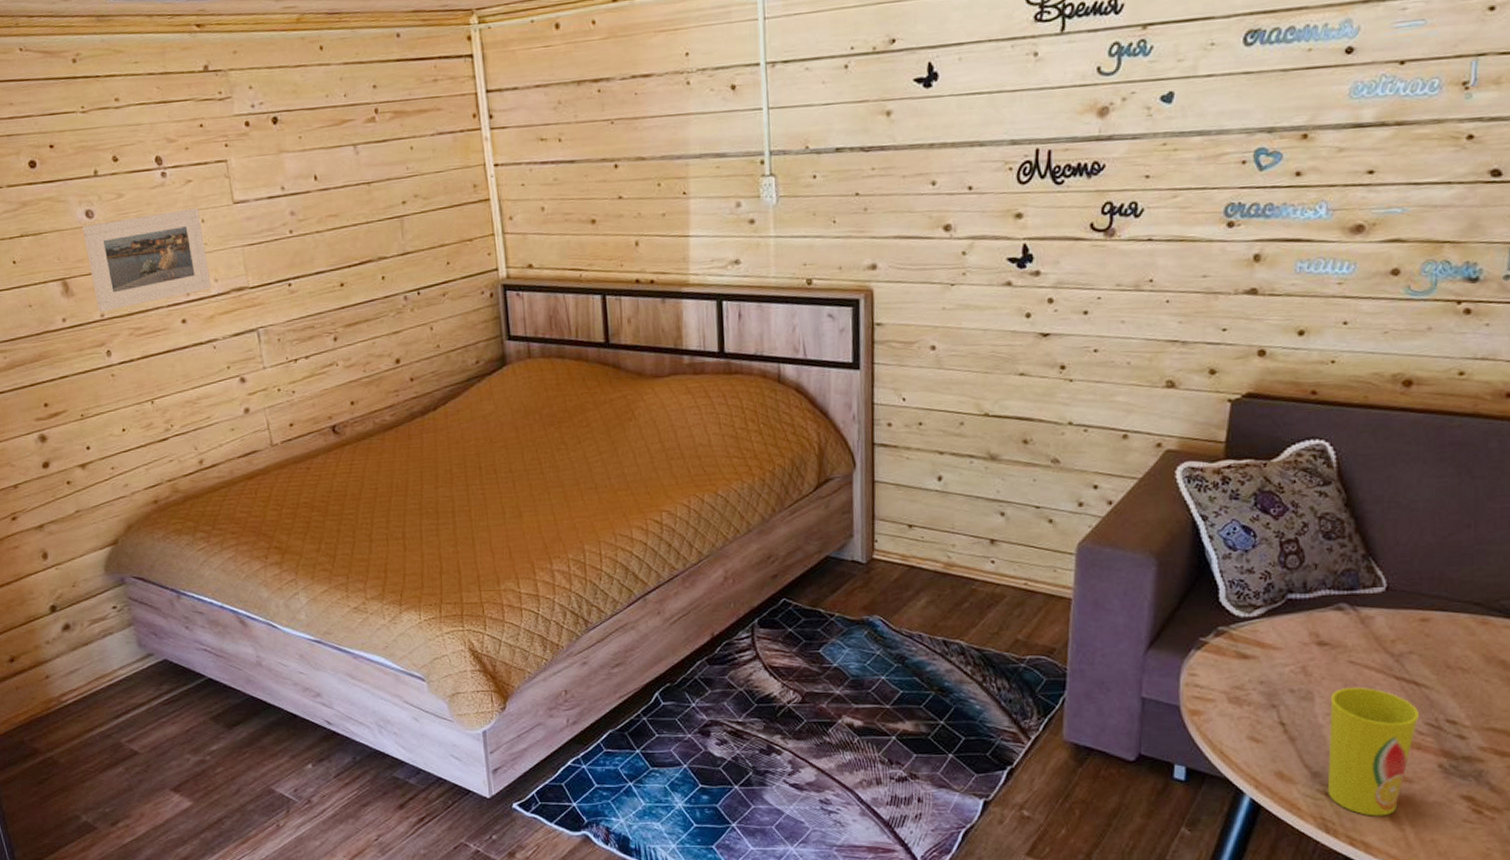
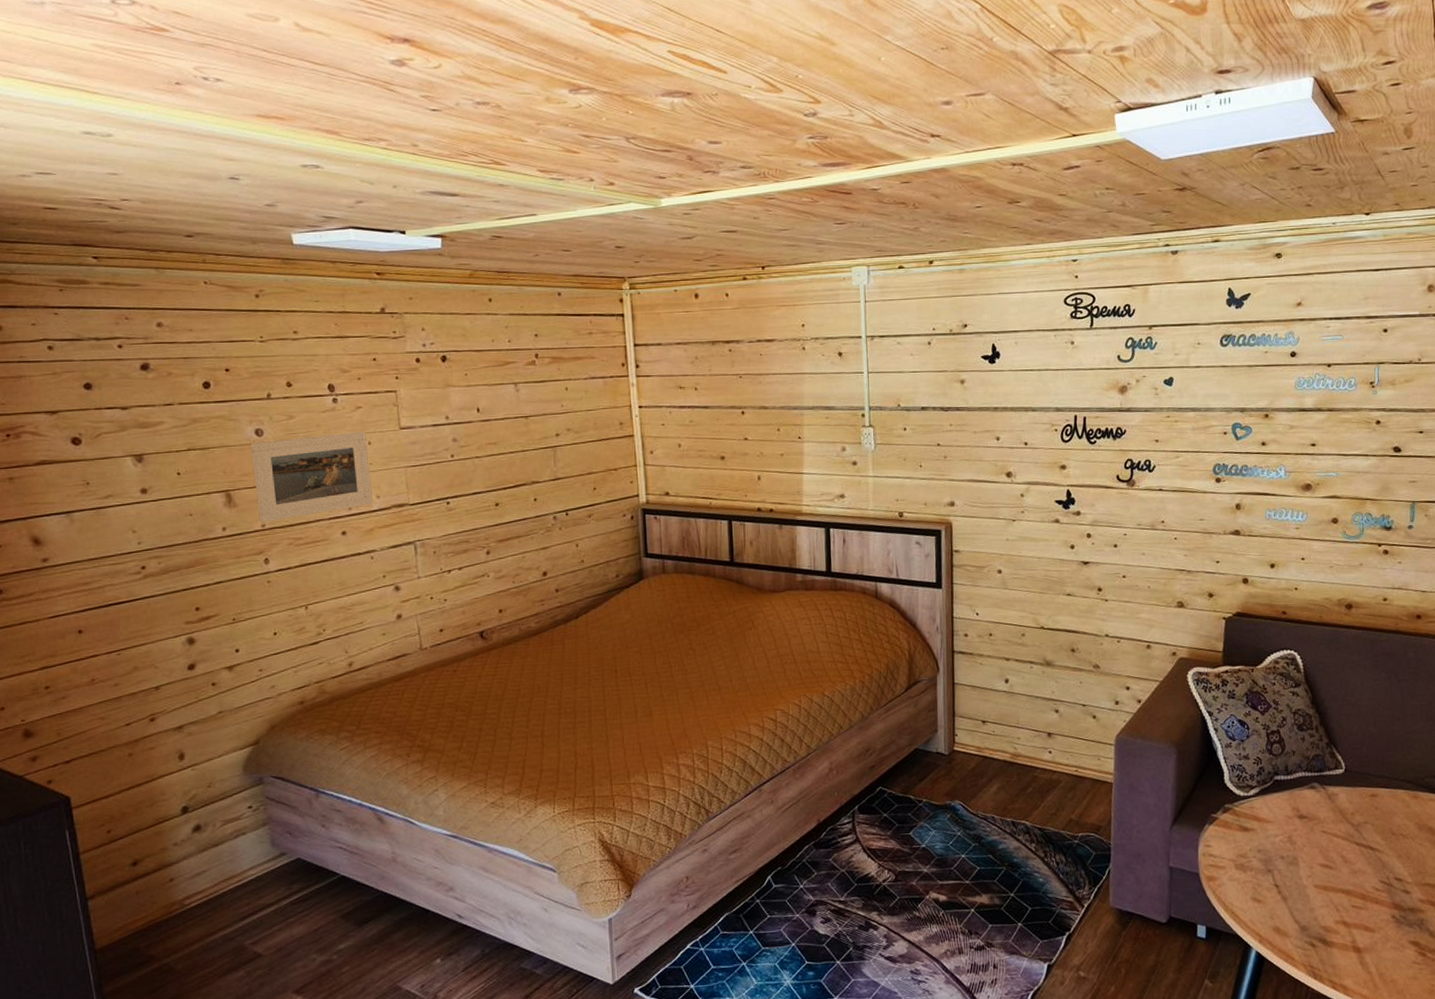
cup: present [1327,687,1420,816] -> none [1310,852,1376,963]

